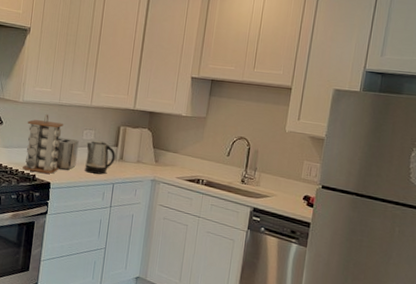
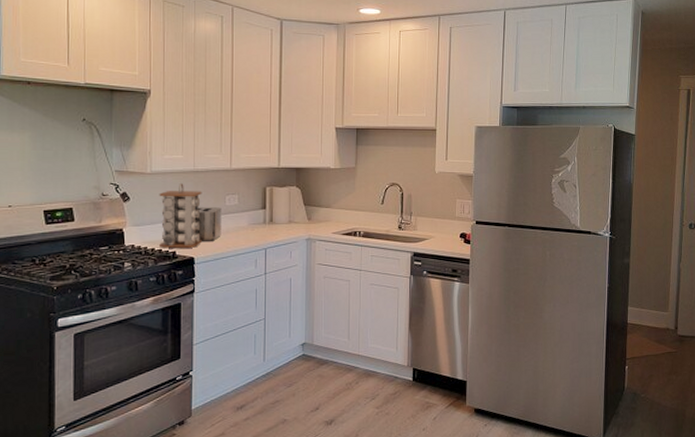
kettle: present [85,140,116,175] -> none [231,205,264,241]

